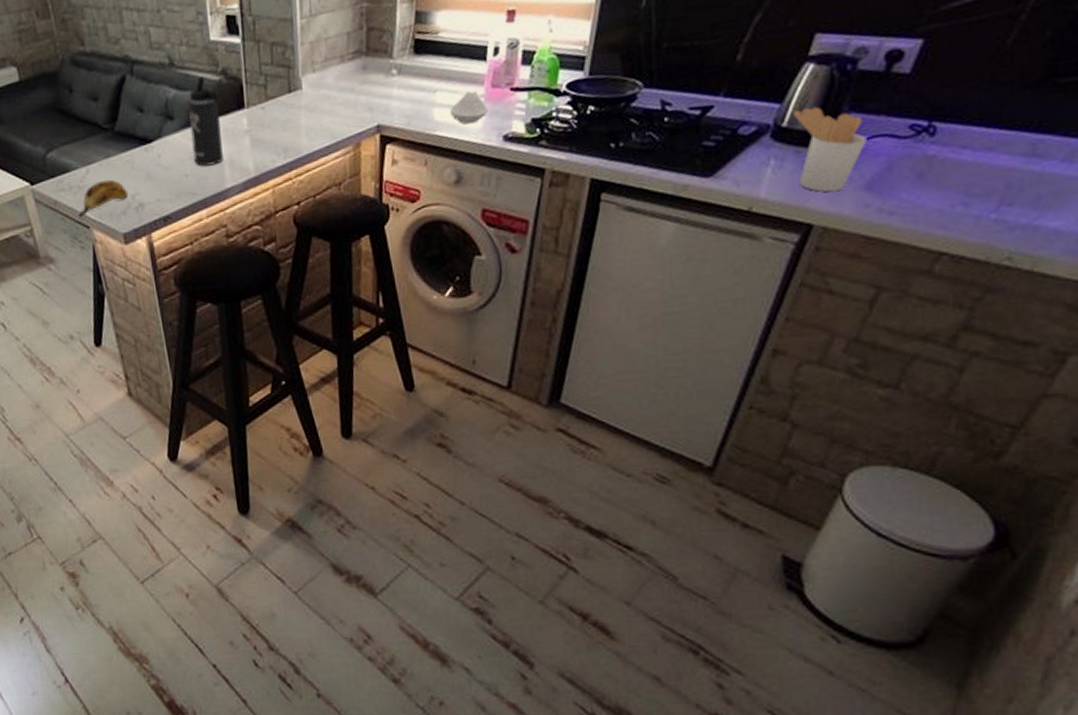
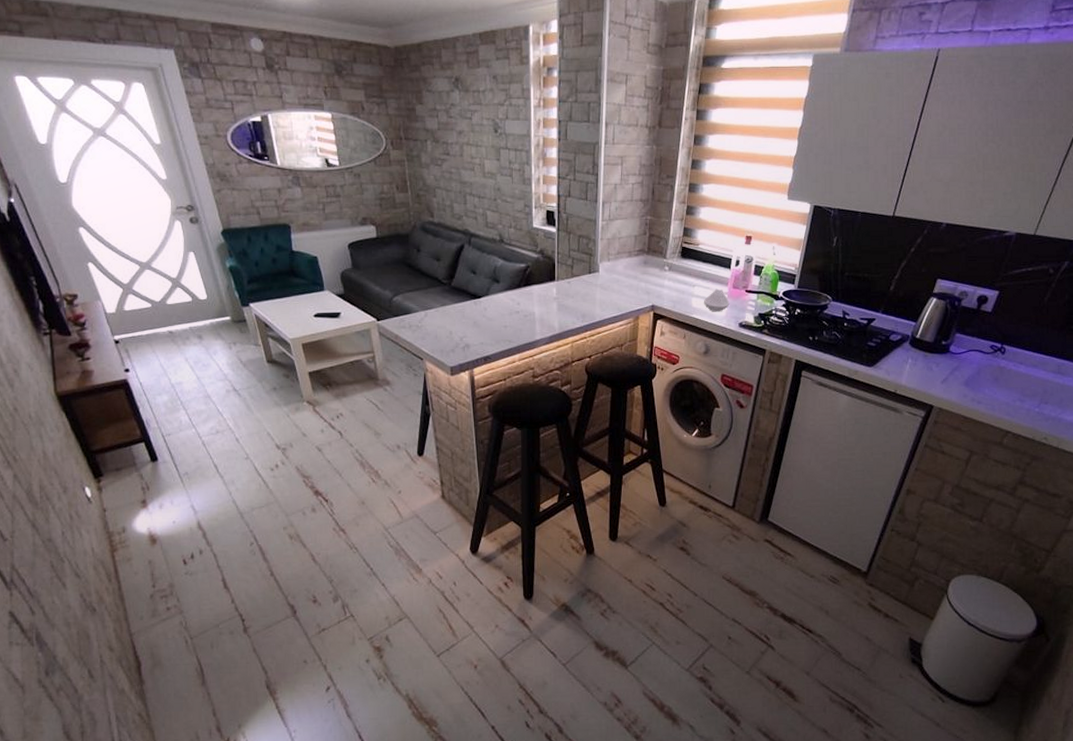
banana: present [78,179,129,218] -> none [415,323,458,351]
thermos bottle: present [188,76,223,166] -> none [511,253,535,321]
utensil holder: present [794,106,867,193] -> none [924,327,966,385]

